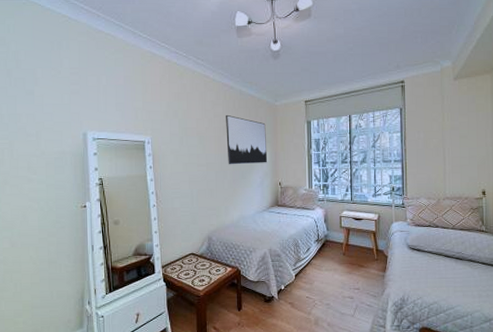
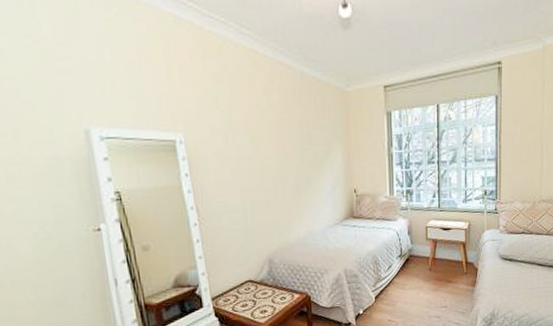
wall art: present [226,114,268,165] -> none [283,103,339,170]

